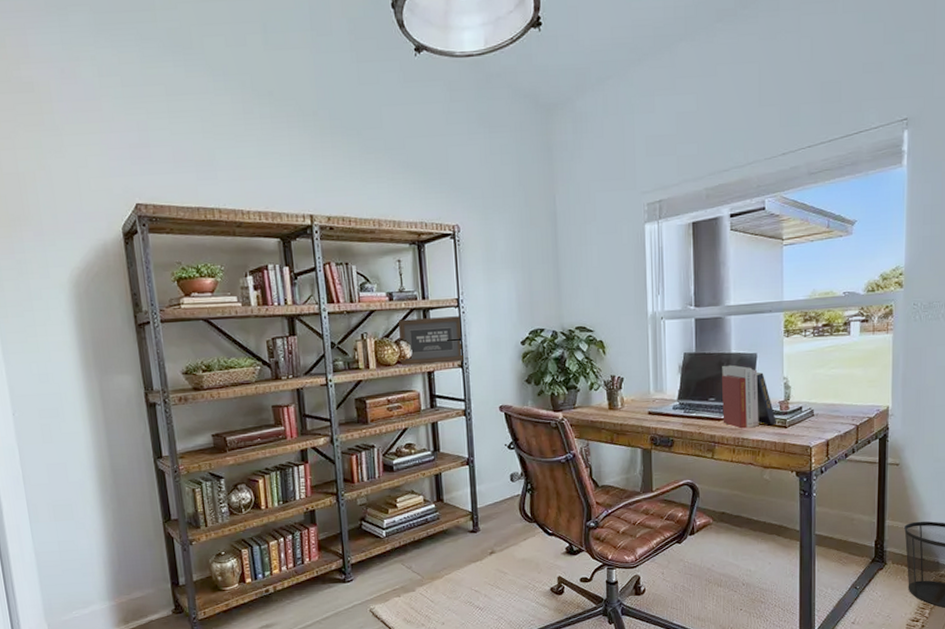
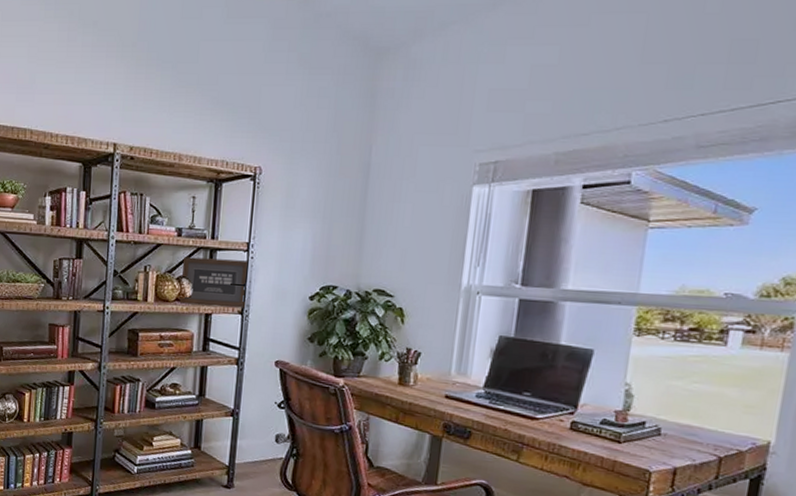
books: present [722,364,776,429] -> none [537,357,608,438]

